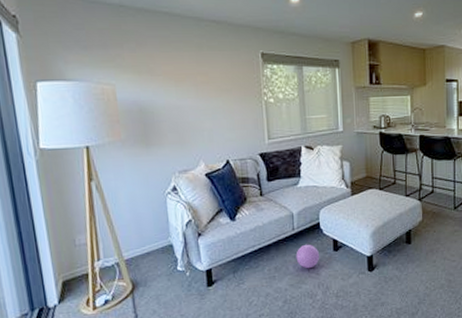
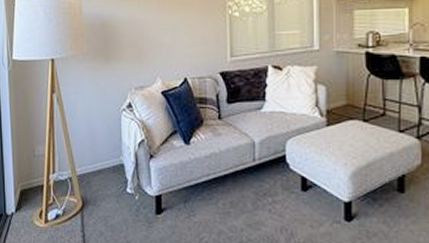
ball: present [296,244,320,269] -> none [255,179,285,209]

